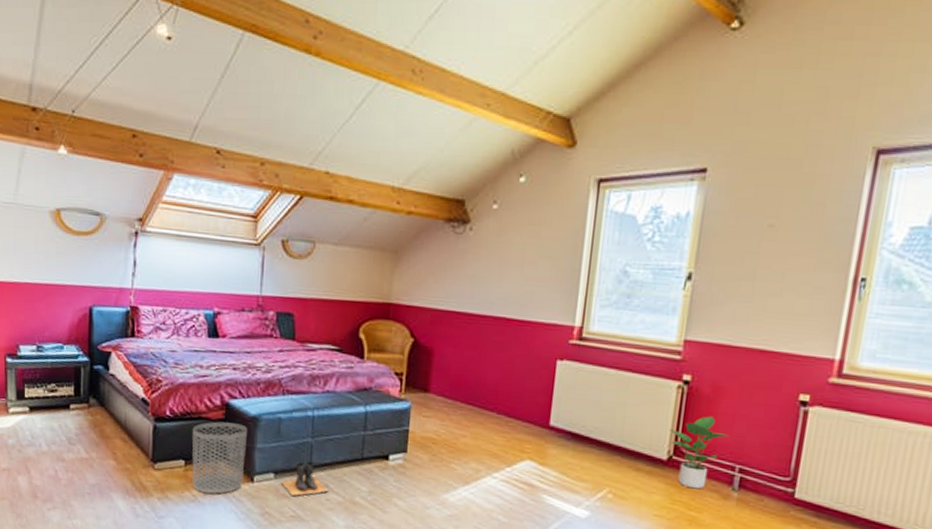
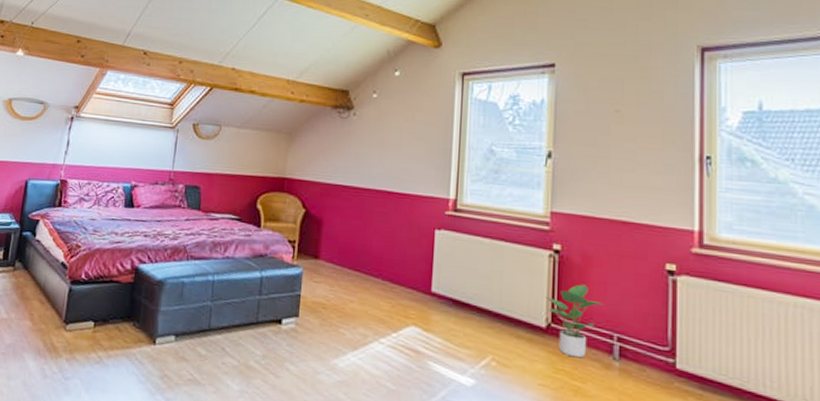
waste bin: present [191,421,248,494] -> none [99,285,154,356]
boots: present [281,460,328,496] -> none [180,323,225,359]

